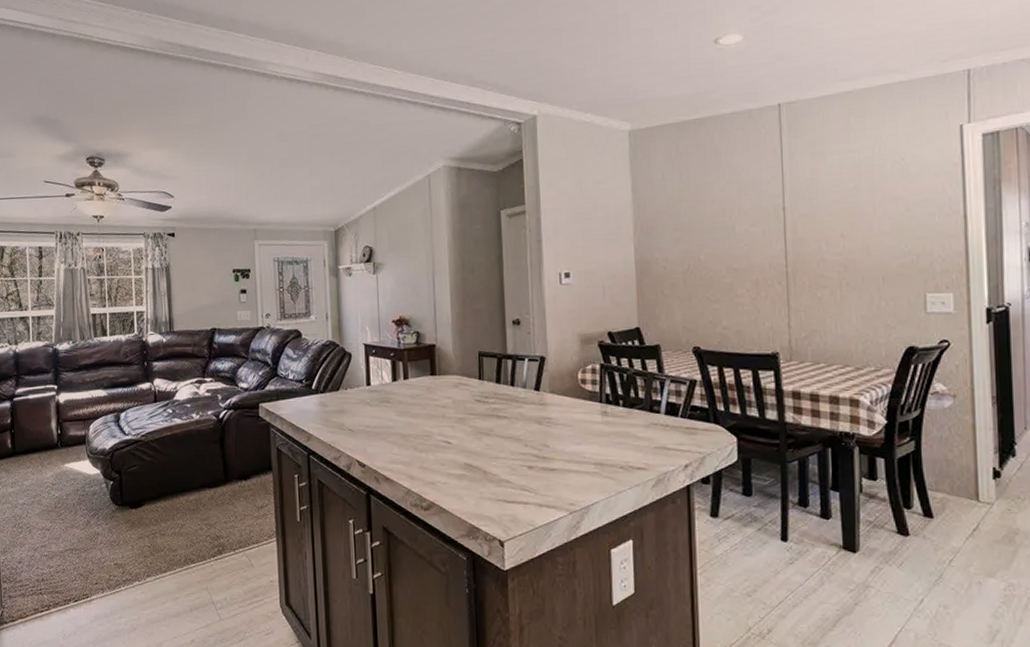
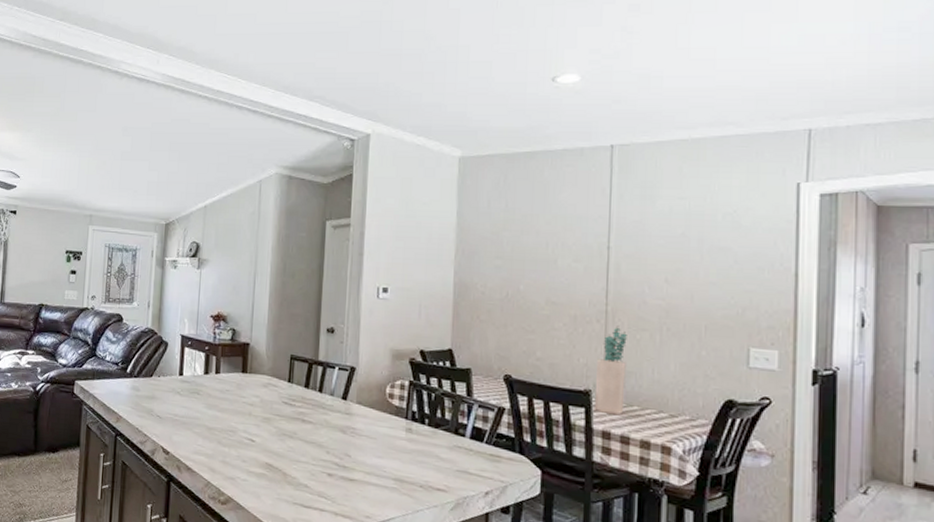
vase: none [781,285,811,375] -> present [594,325,627,416]

